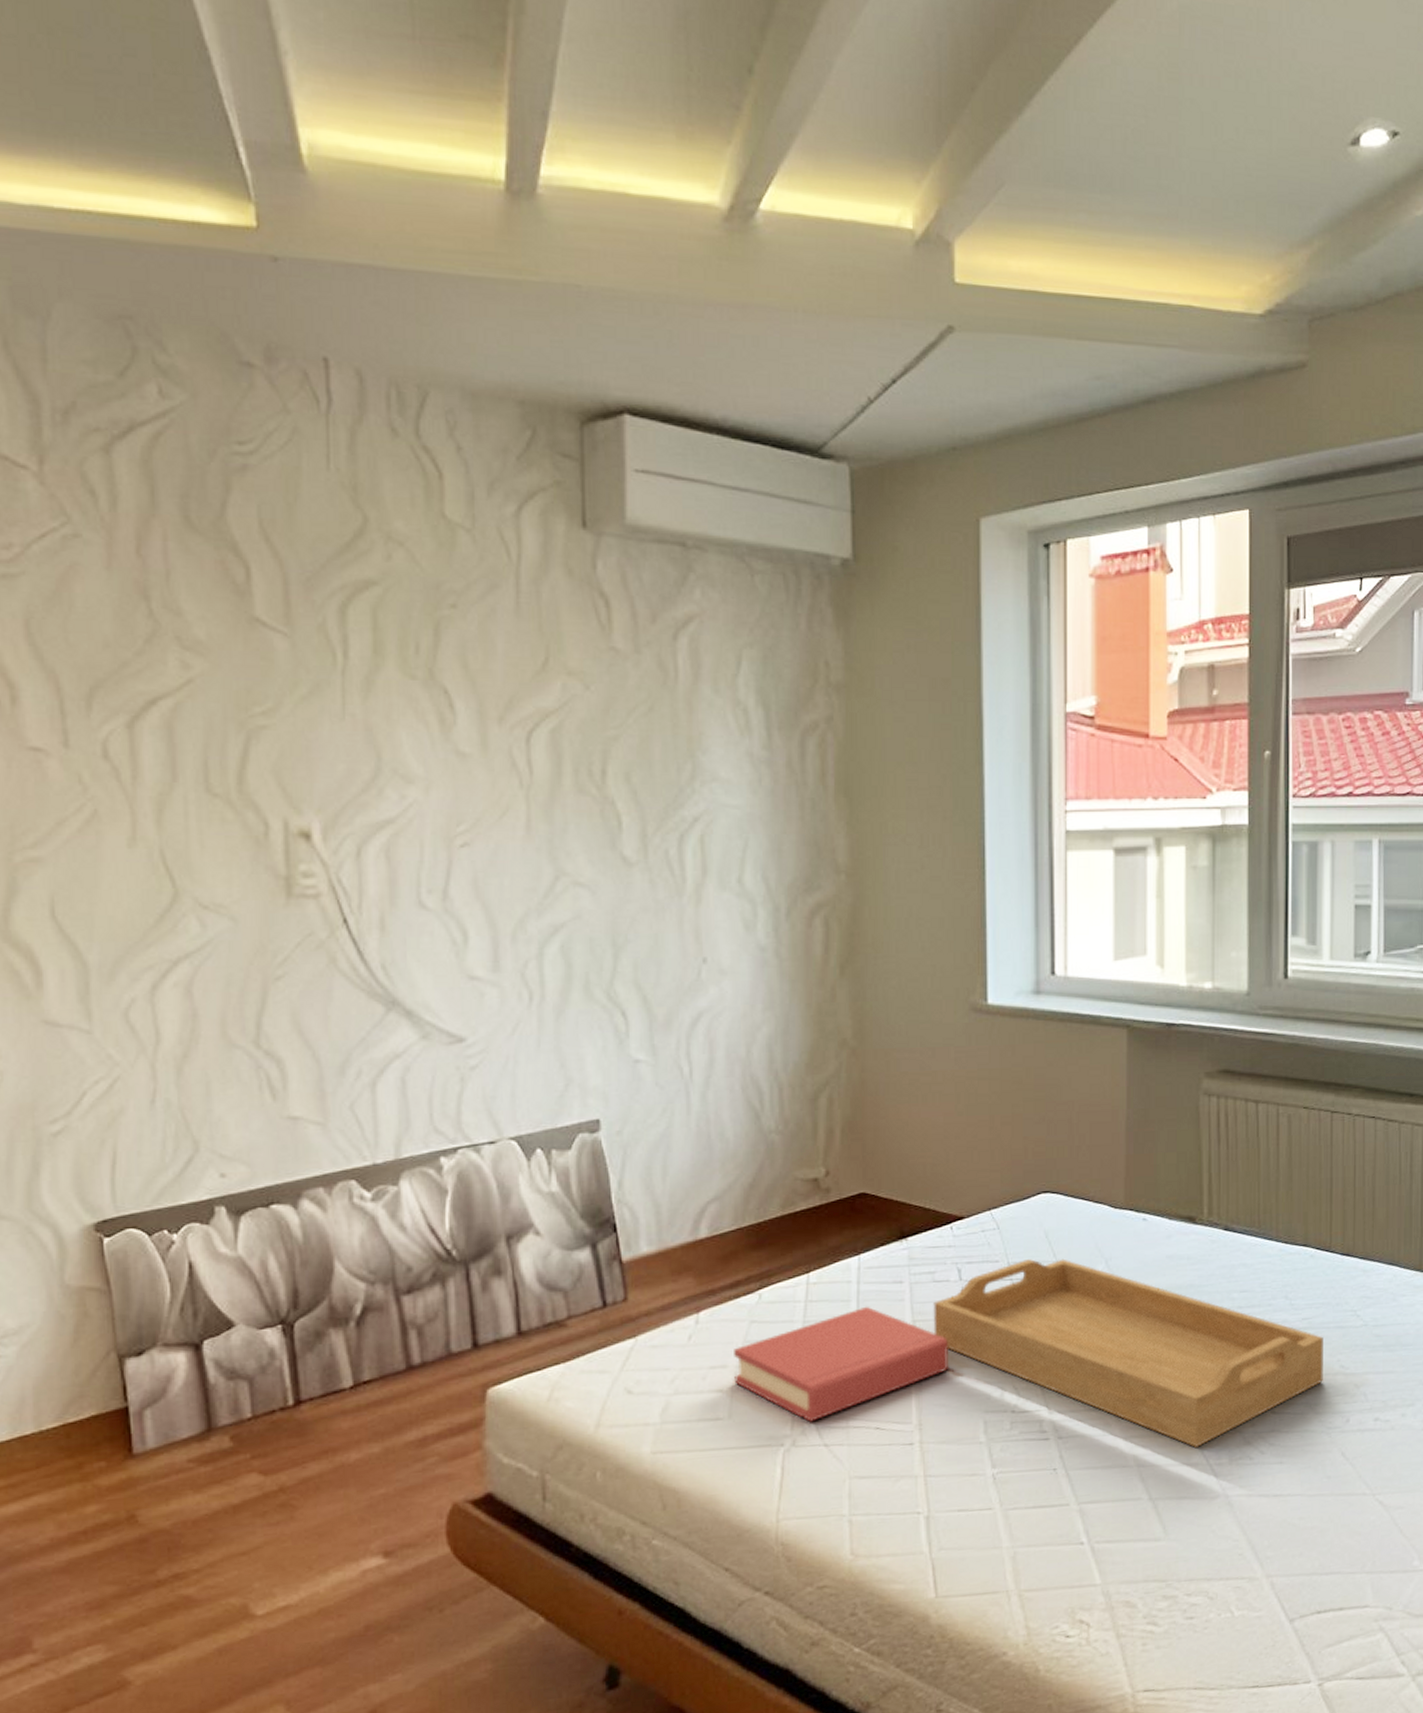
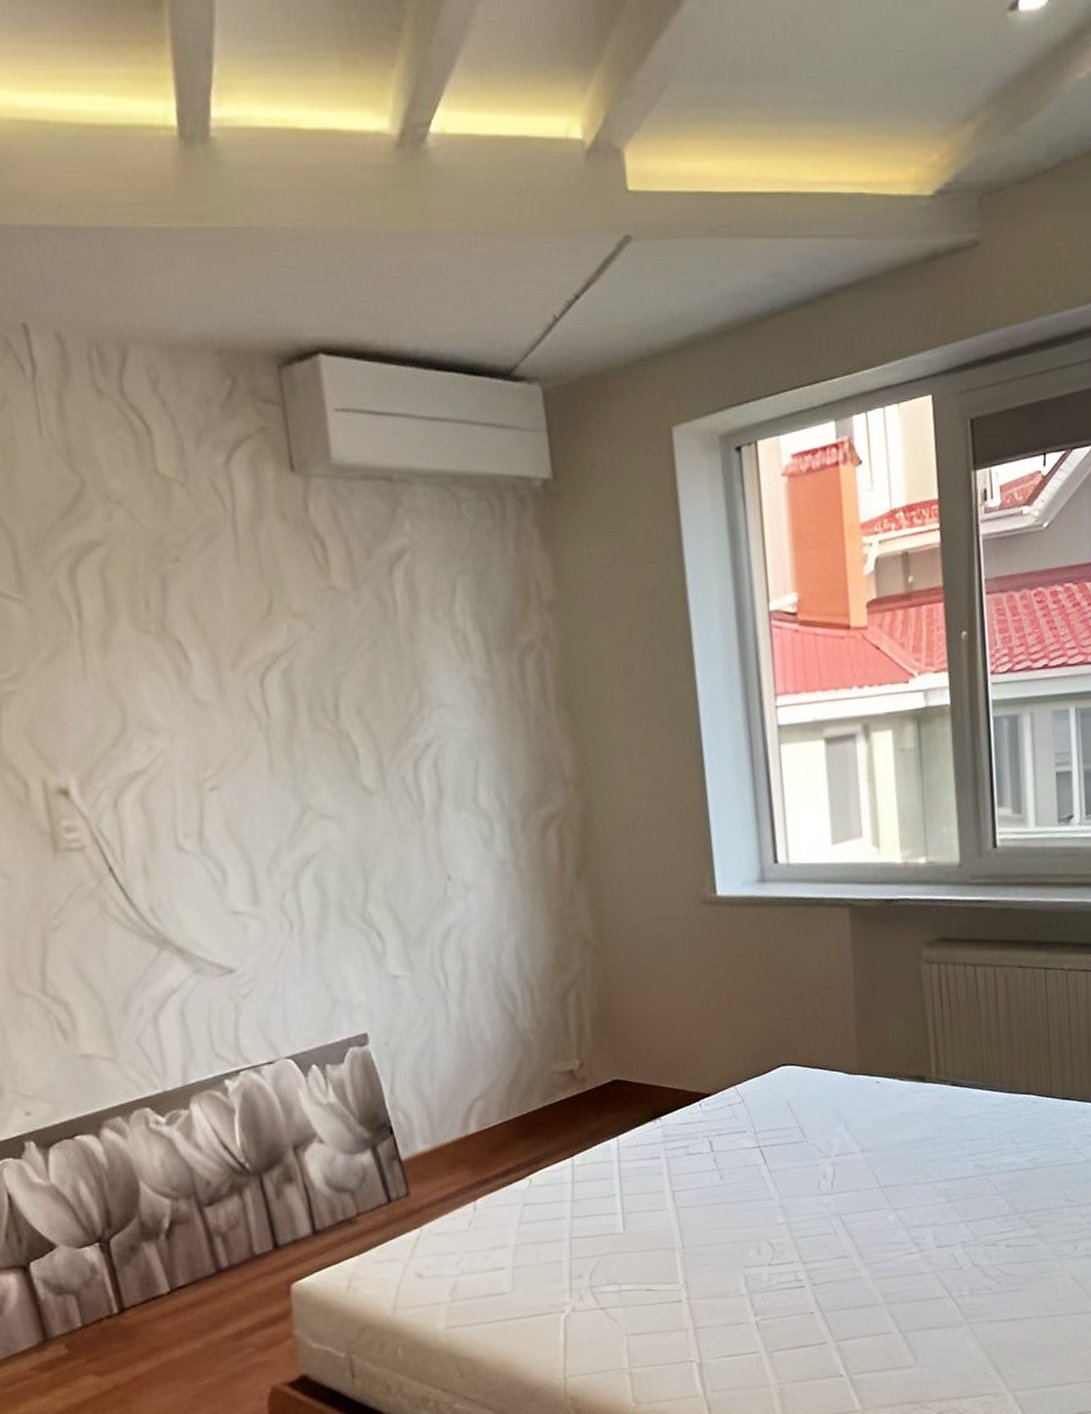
hardback book: present [734,1306,948,1422] -> none [511,1181,708,1289]
serving tray: present [933,1259,1323,1447] -> none [689,1124,1051,1283]

